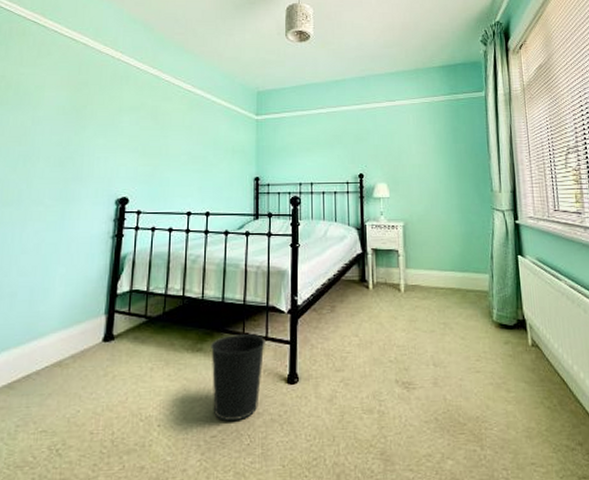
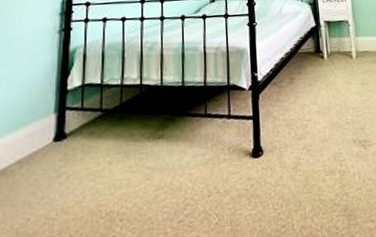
wastebasket: present [211,334,265,421] -> none [173,114,228,204]

